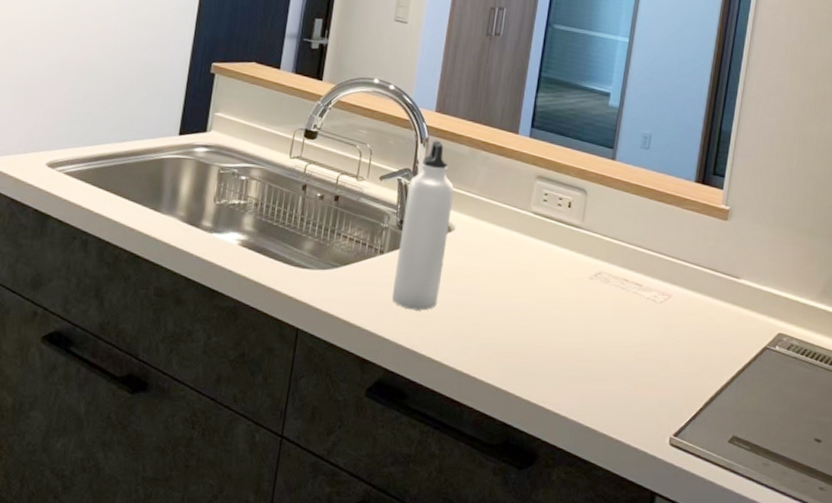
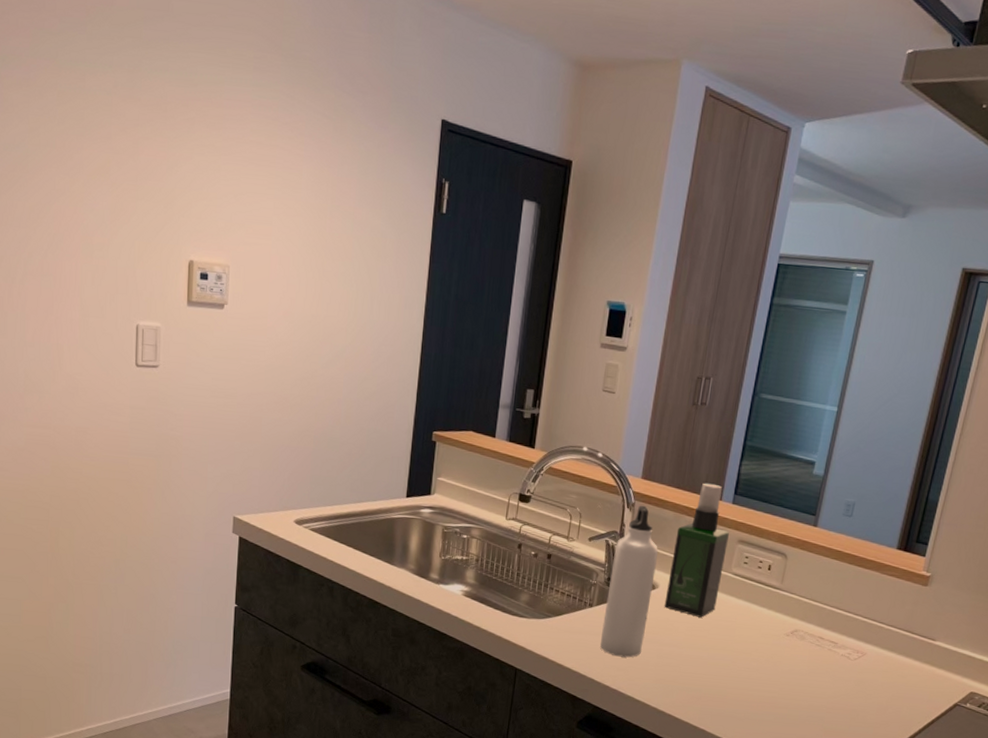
spray bottle: none [461,116,527,262] -> present [664,483,729,618]

